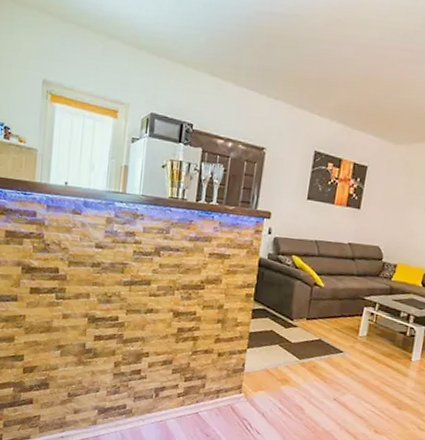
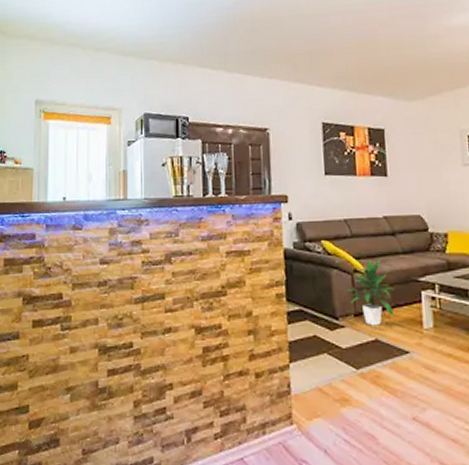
indoor plant: none [304,276,343,329] -> present [345,259,394,326]

